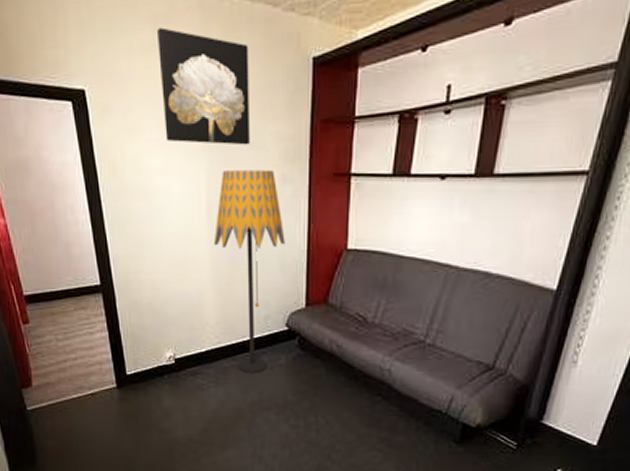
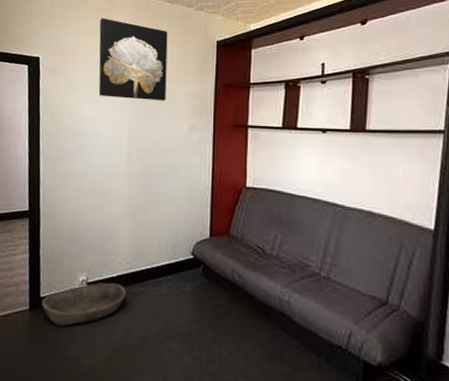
basket: none [129,357,217,402] -> present [42,282,126,326]
floor lamp: present [213,169,285,374] -> none [131,120,193,301]

